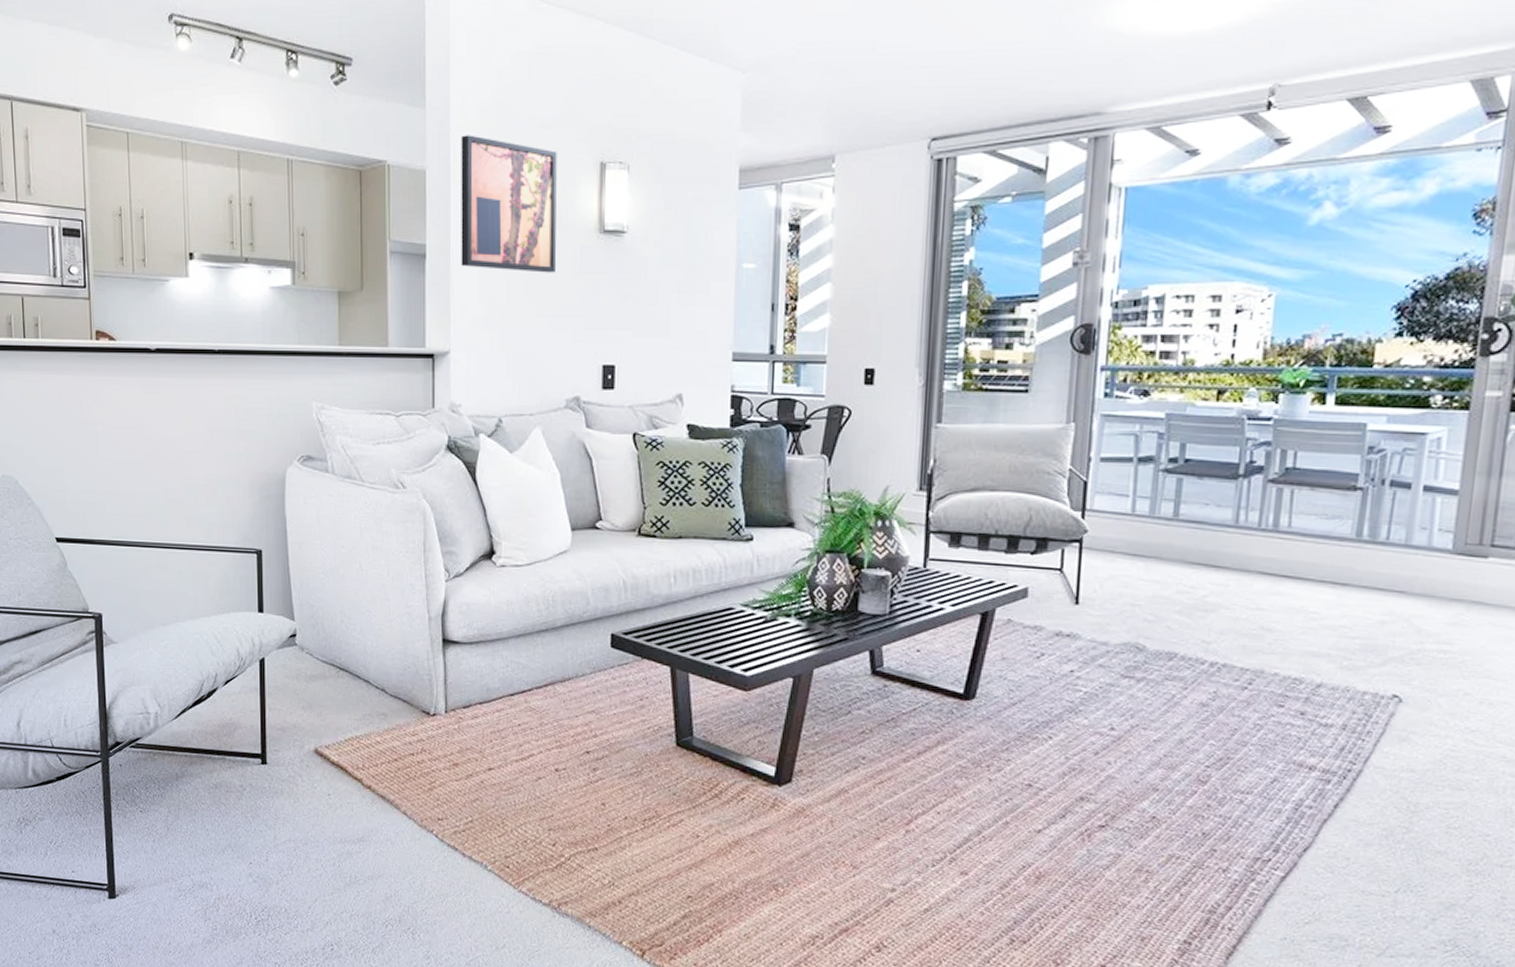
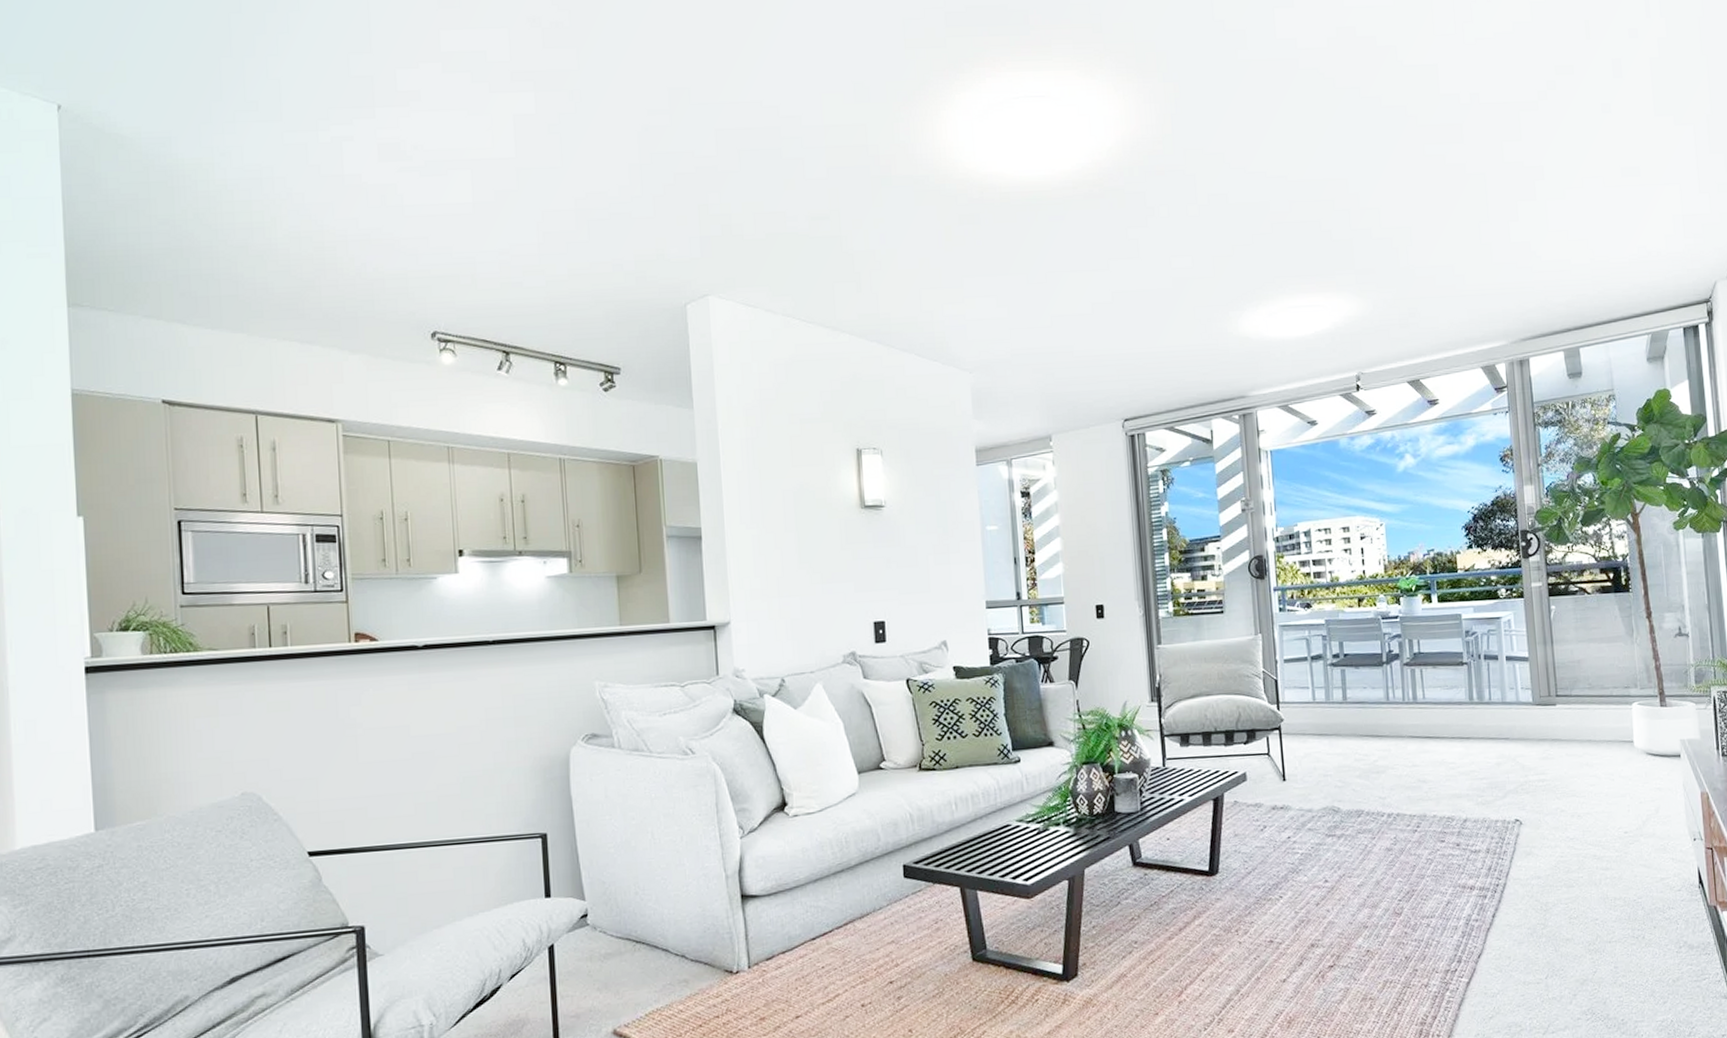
wall art: present [461,135,557,273] -> none [729,430,824,546]

